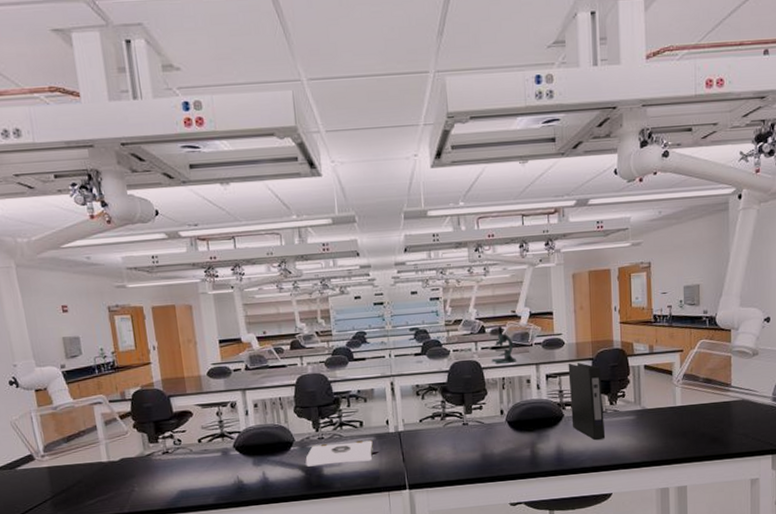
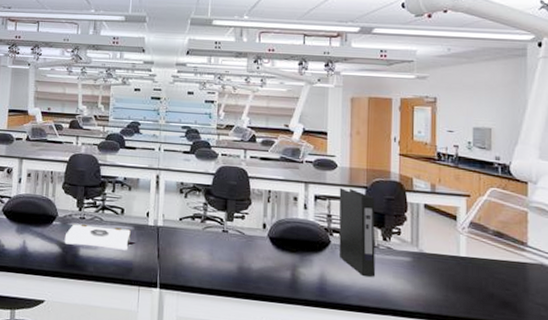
microscope: present [491,326,517,364] -> none [259,138,286,177]

